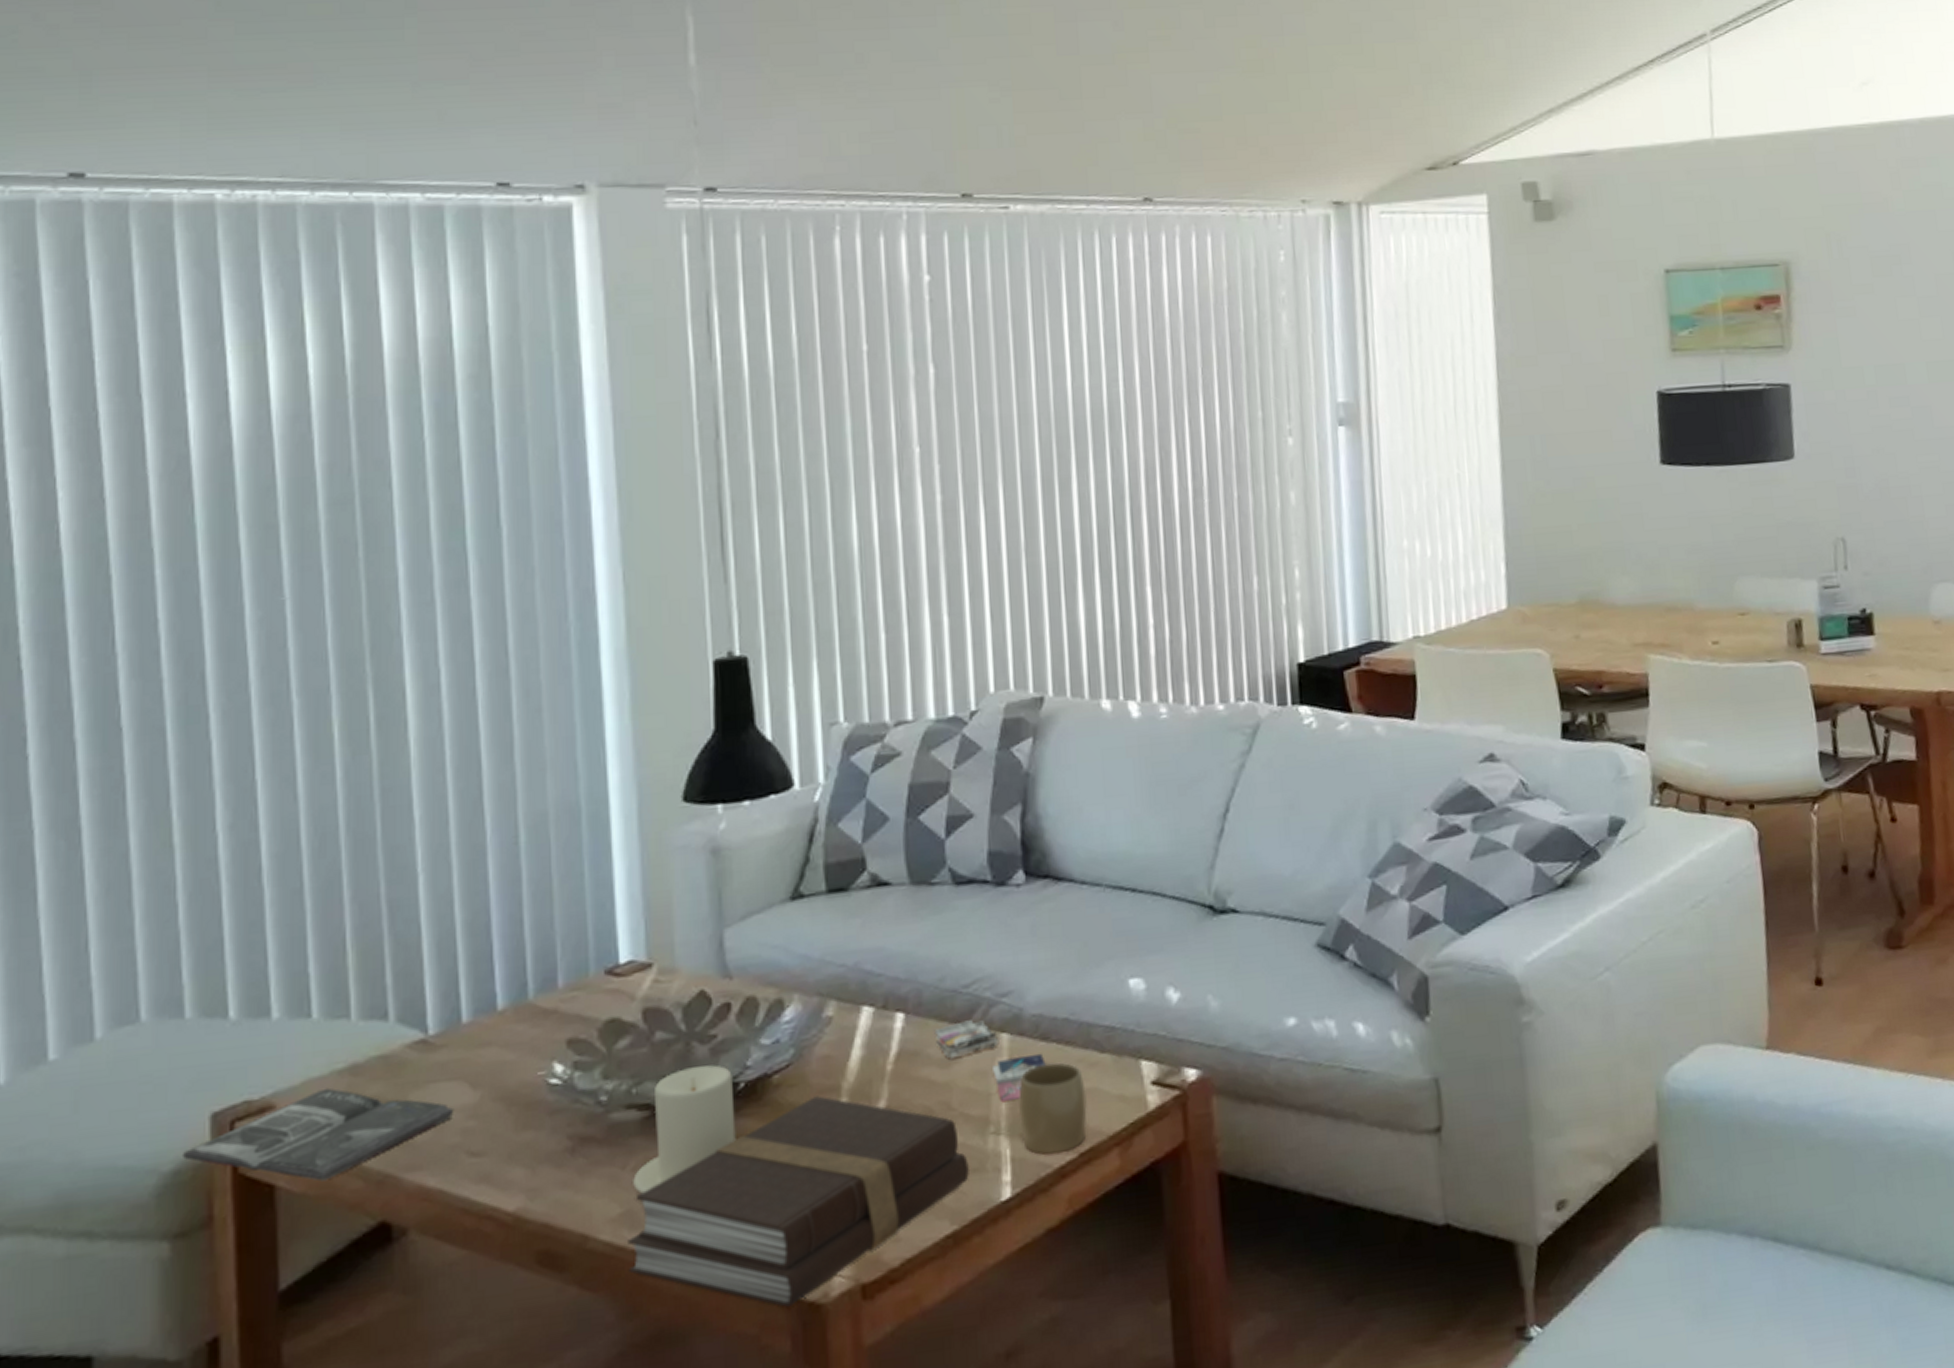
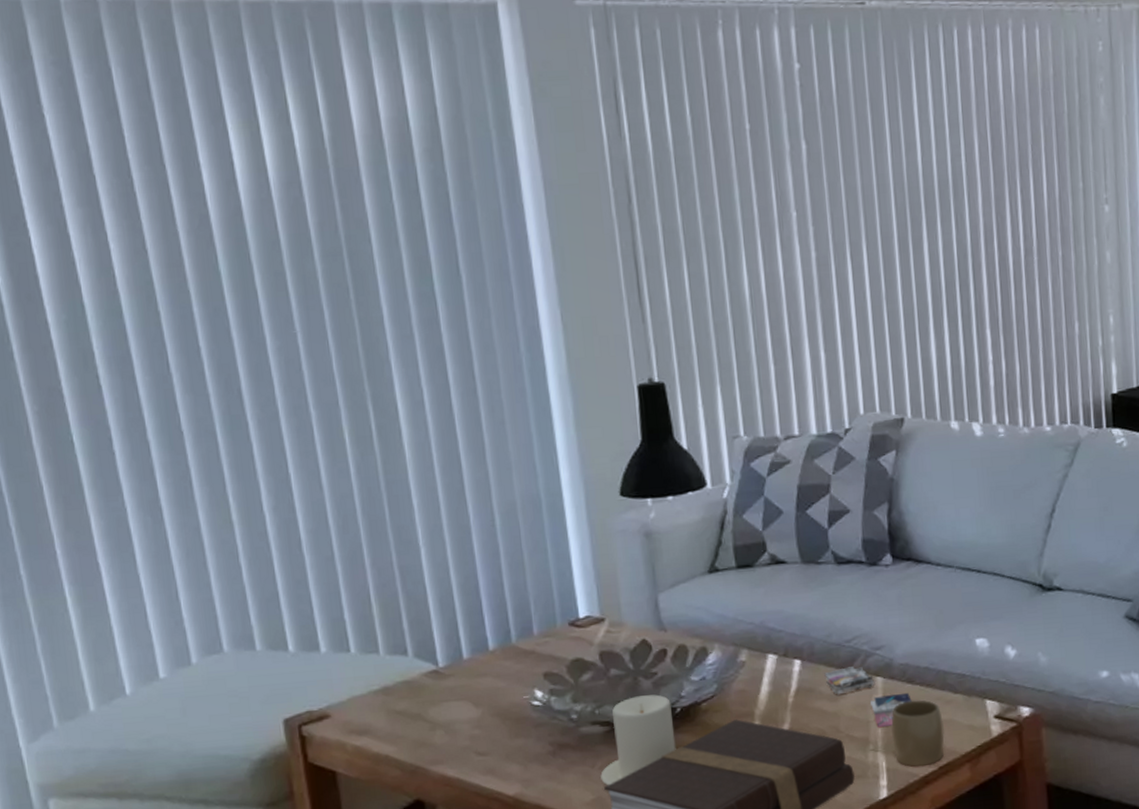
magazine: present [181,1088,454,1182] -> none [265,703,463,770]

